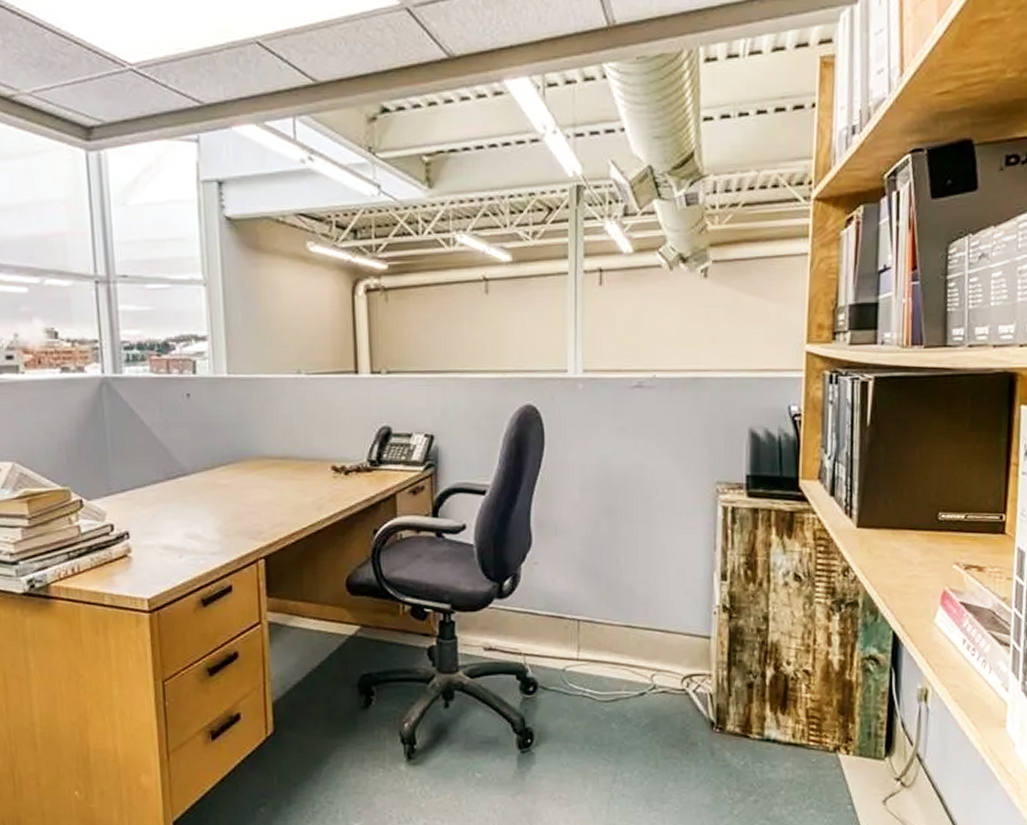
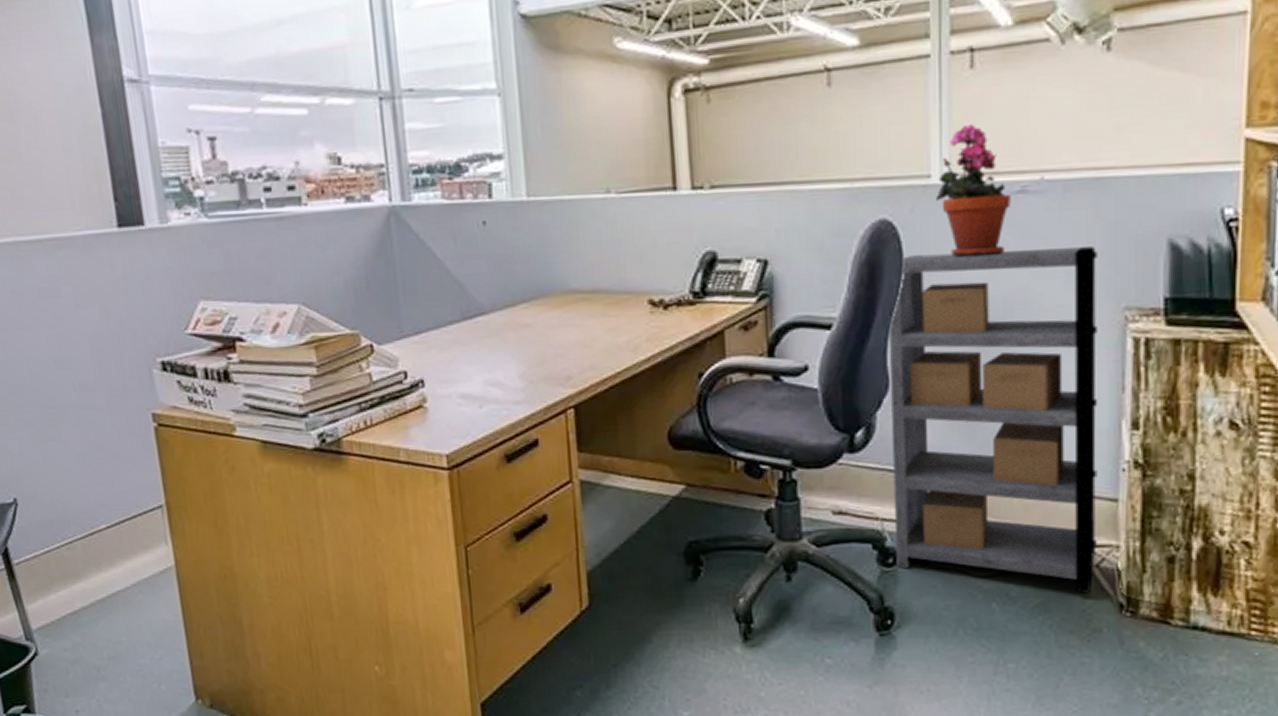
shelving unit: none [531,433,697,714] -> present [888,246,1098,593]
potted plant: none [572,330,630,438] -> present [936,123,1011,258]

